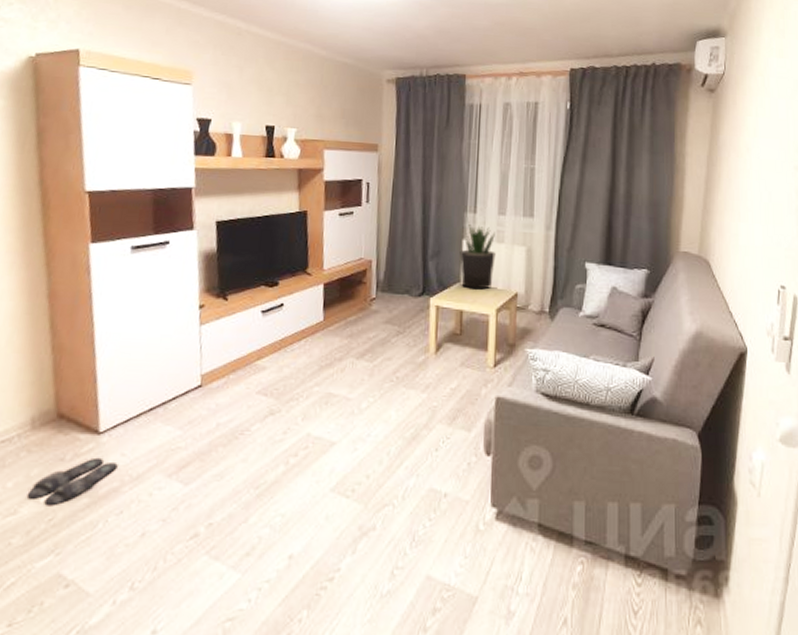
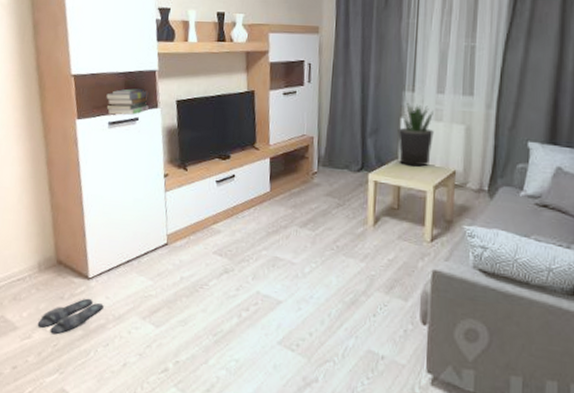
books: none [129,207,183,239] -> present [106,88,149,116]

